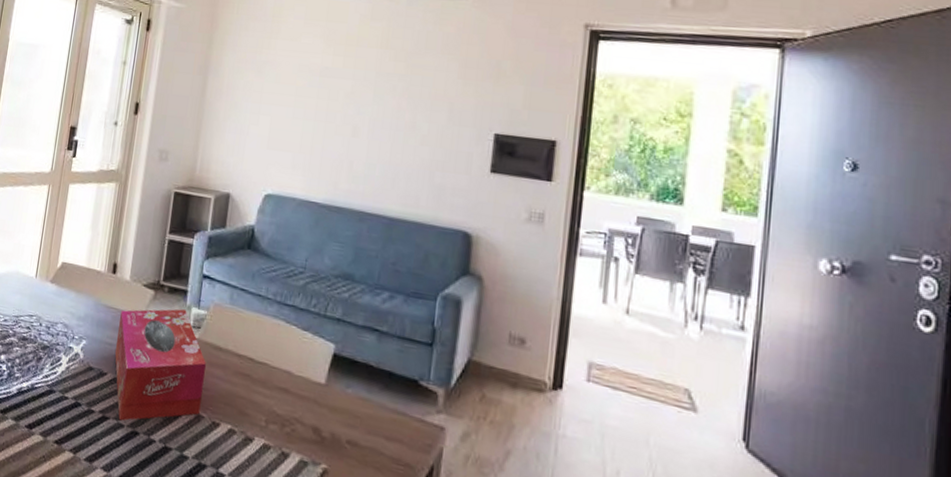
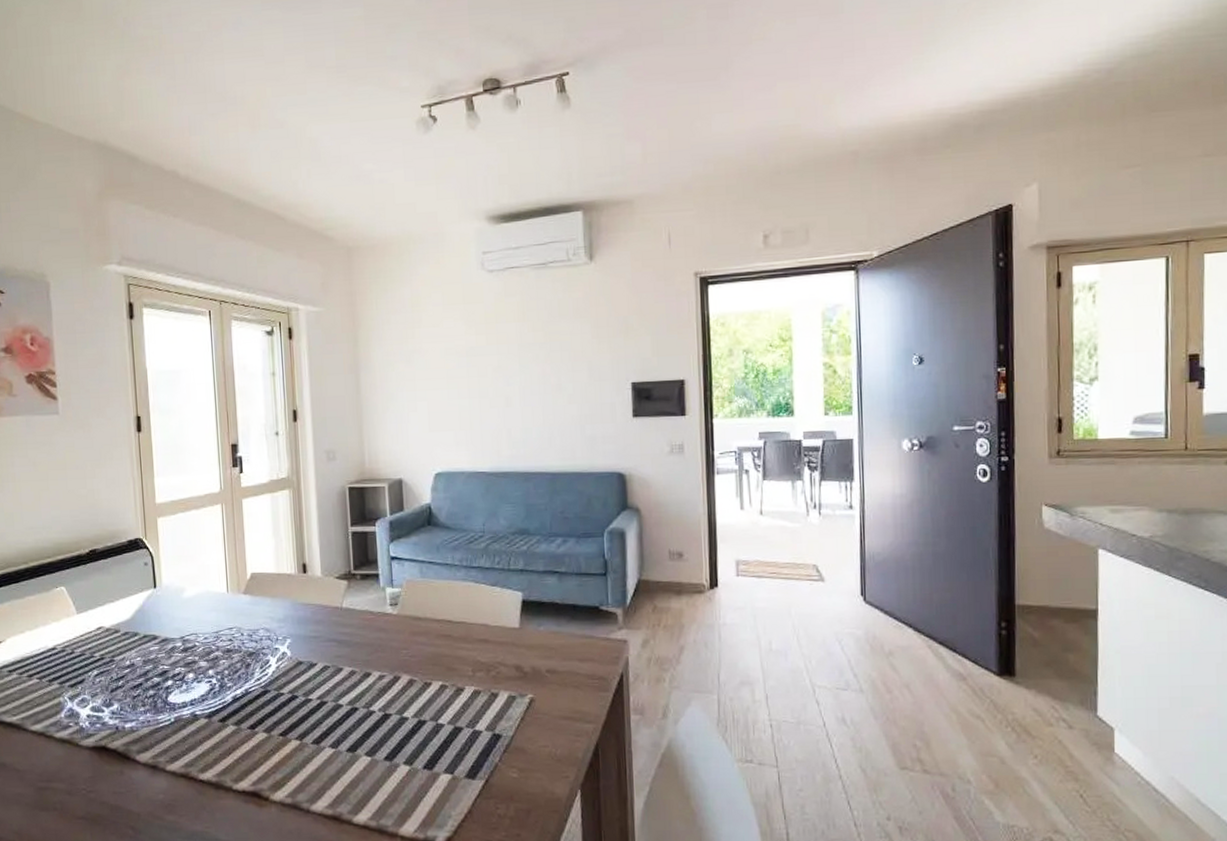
tissue box: present [114,309,206,421] -> none [318,592,411,702]

